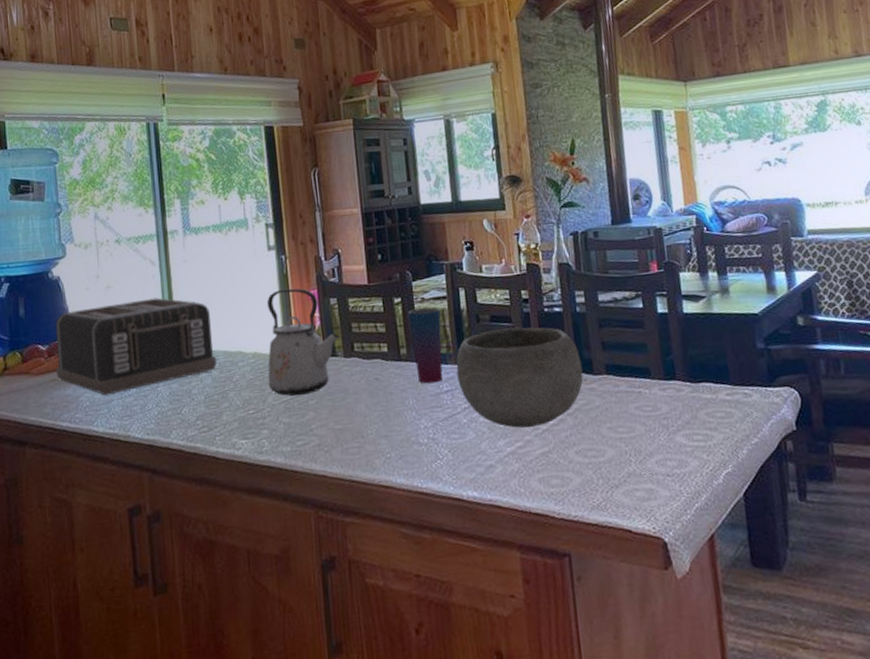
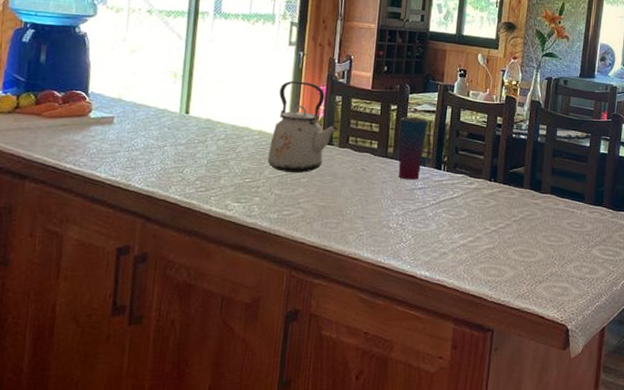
toaster: present [55,297,218,396] -> none [68,65,226,146]
bowl: present [456,327,584,428] -> none [431,145,533,227]

